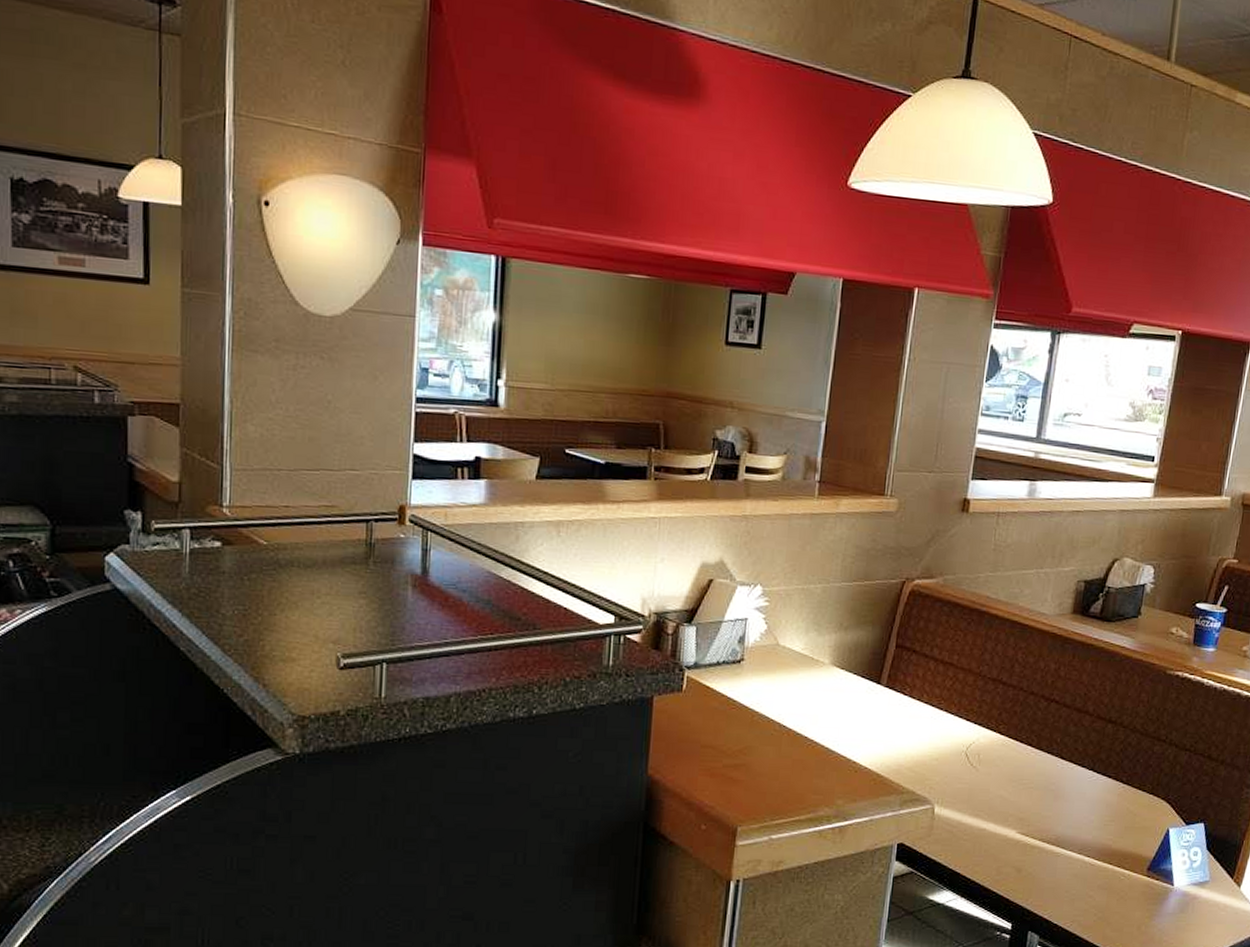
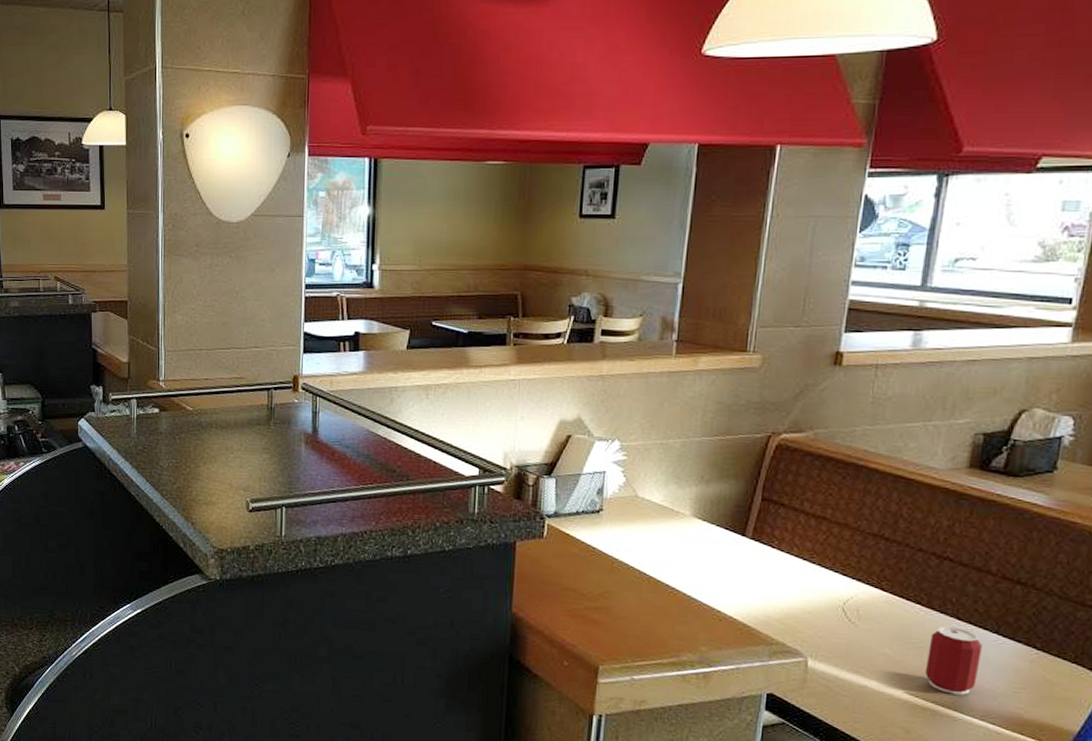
can: none [1034,765,1081,831] -> present [924,625,982,695]

